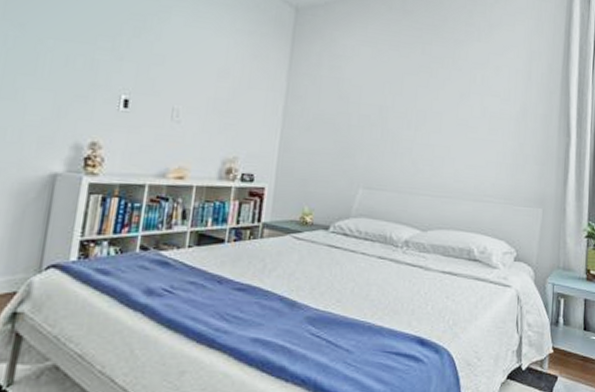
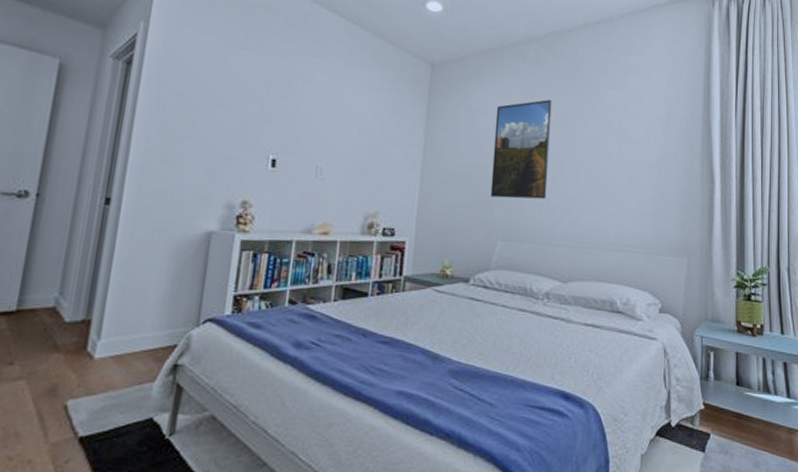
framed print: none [352,48,417,149] -> present [490,99,552,200]

